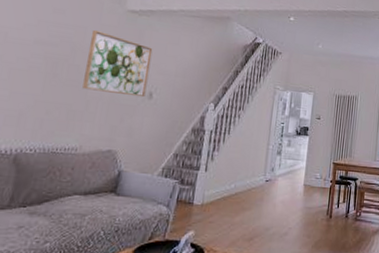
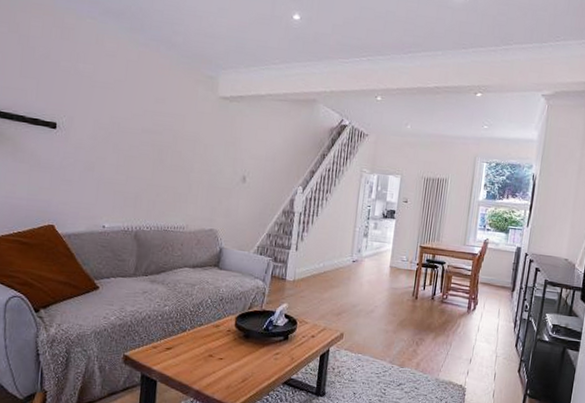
wall art: present [82,30,153,98] -> none [185,118,244,181]

